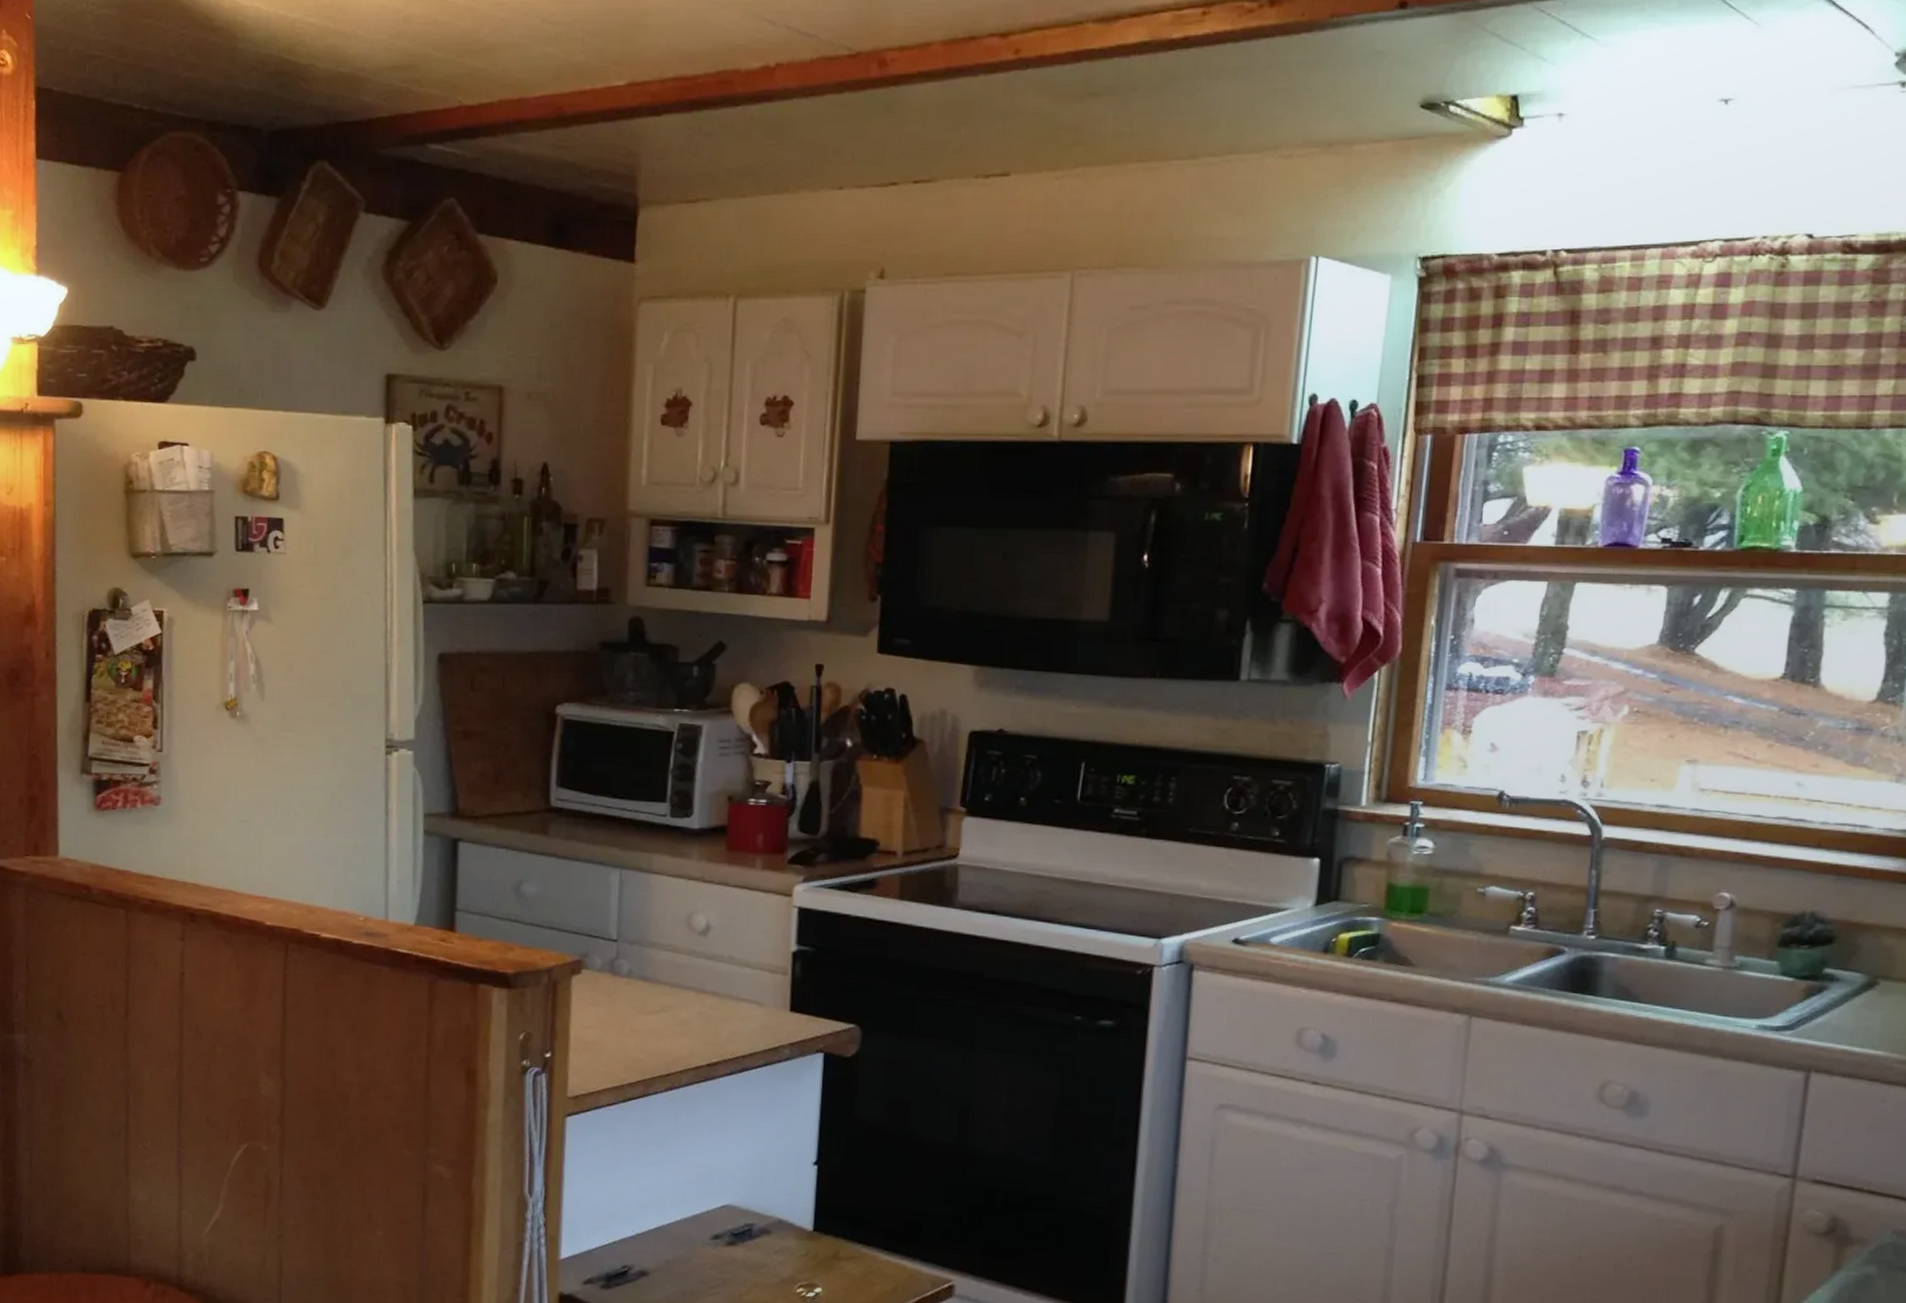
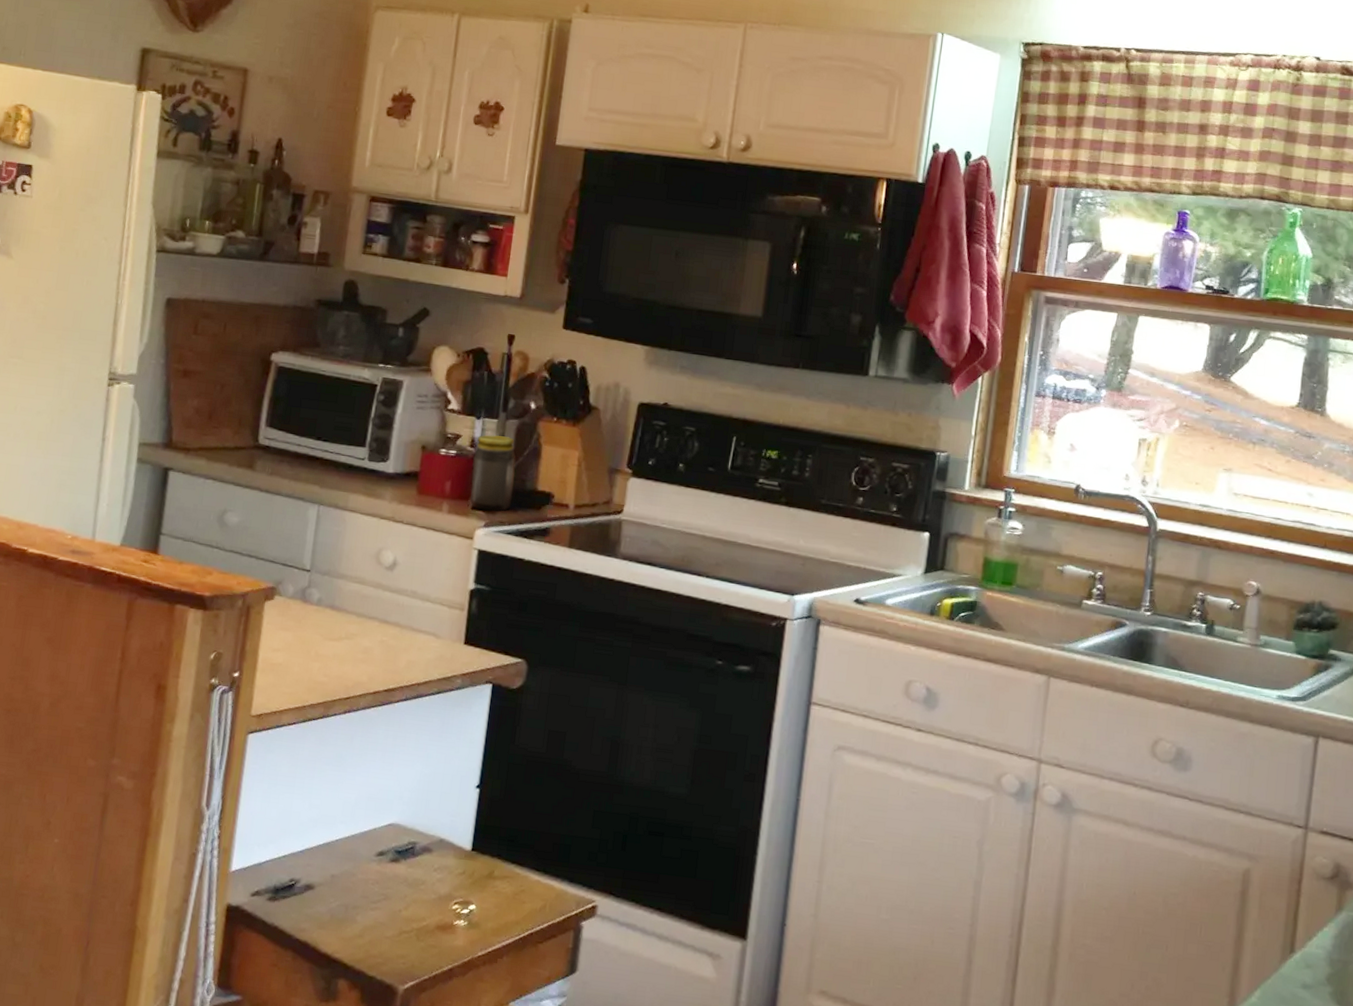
jar: none [785,779,834,865] -> present [470,435,516,512]

